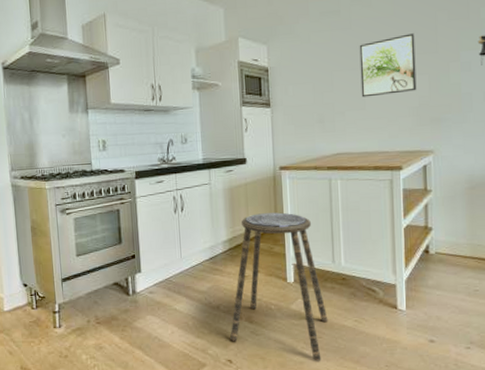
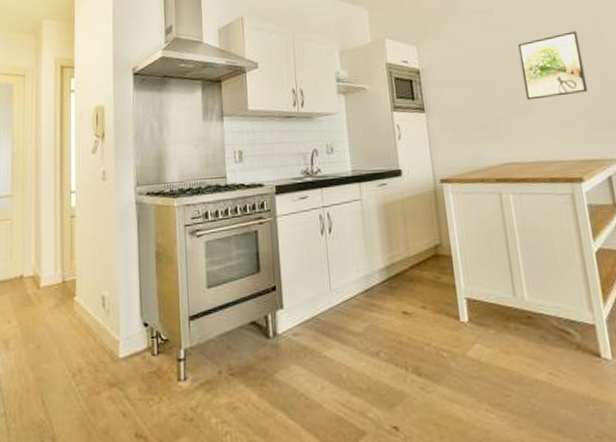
stool: present [230,212,328,361] -> none [394,233,516,429]

